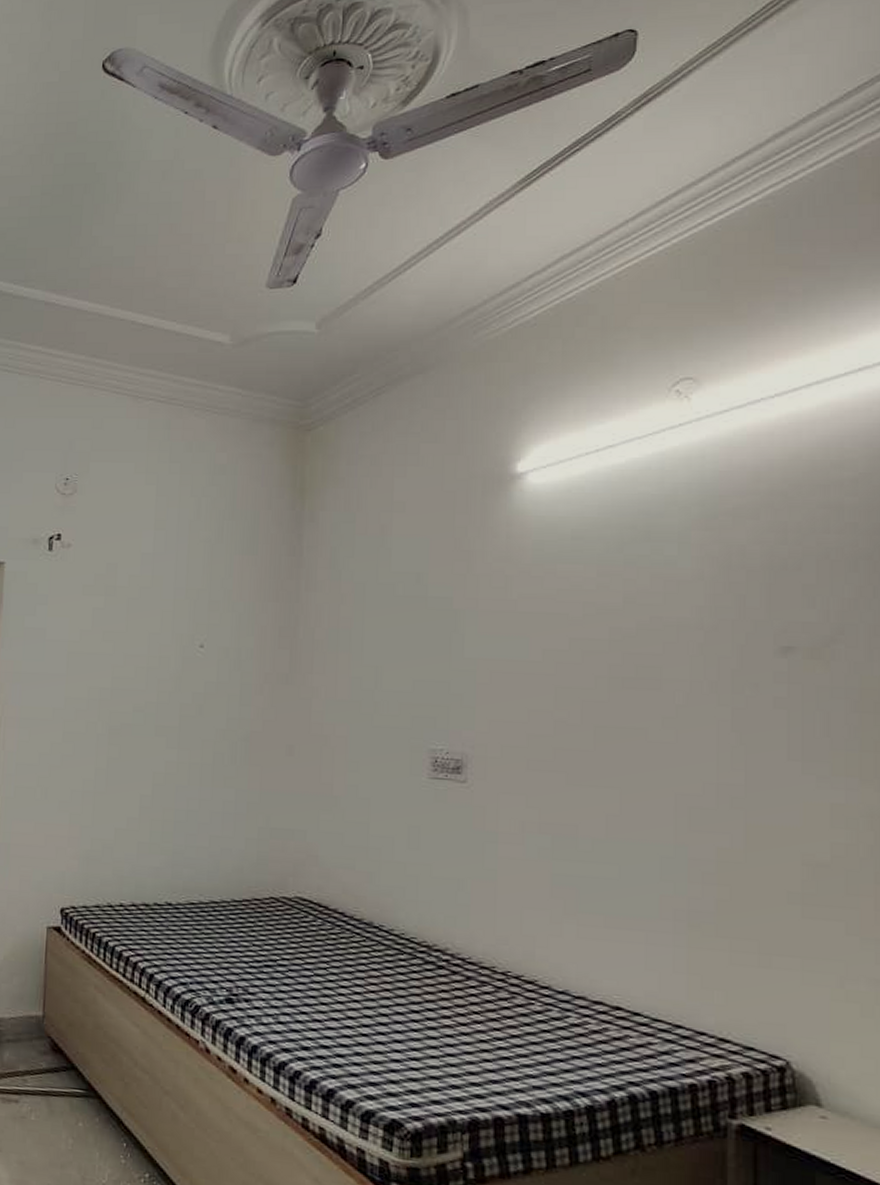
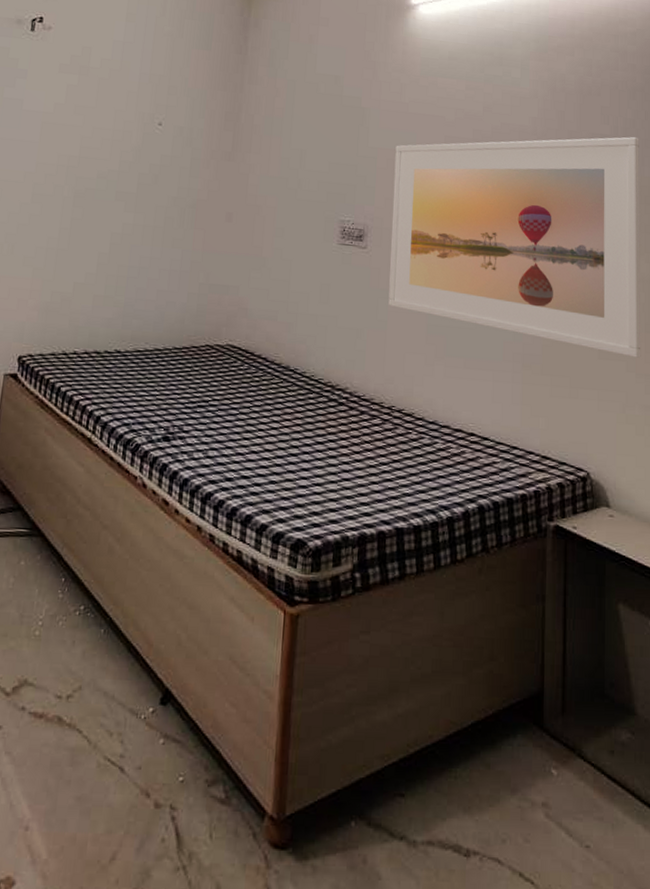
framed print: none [498,623,869,917] -> present [388,137,641,358]

